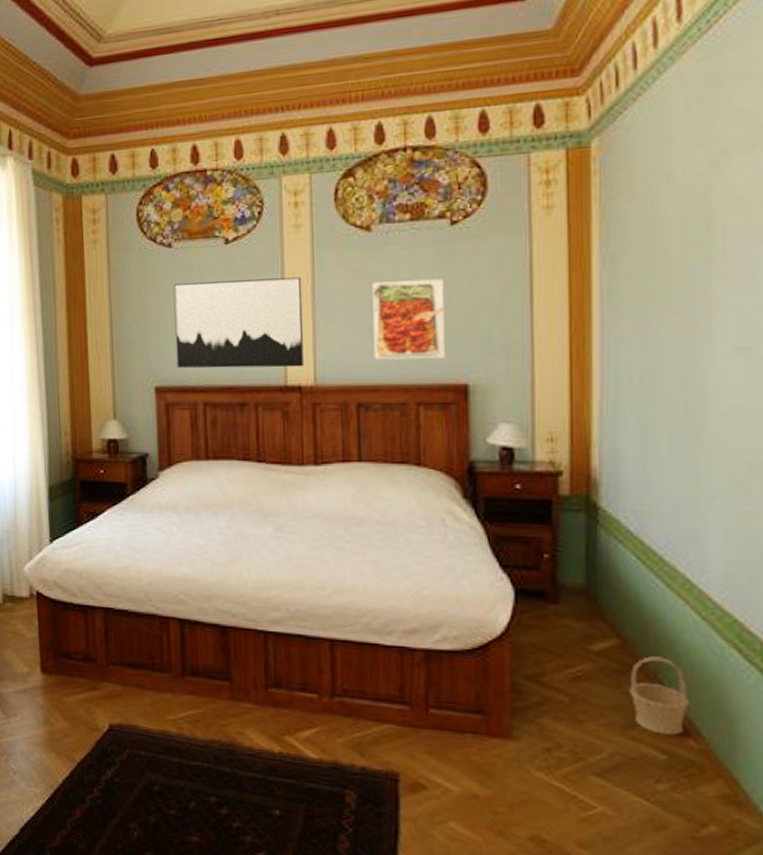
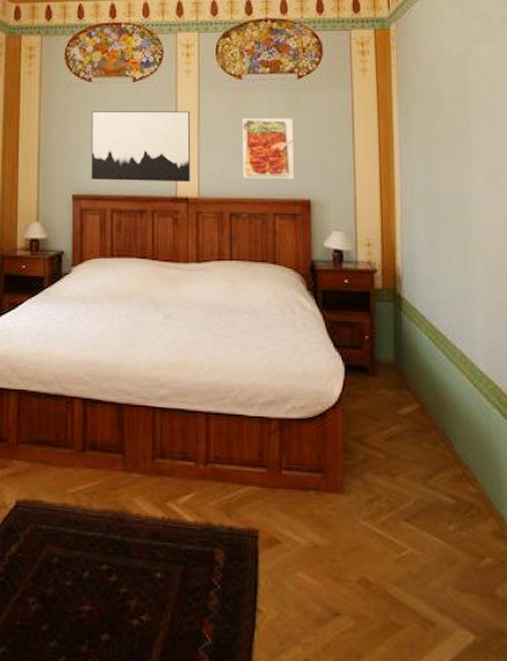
basket: present [629,656,689,735] -> none [427,418,468,483]

